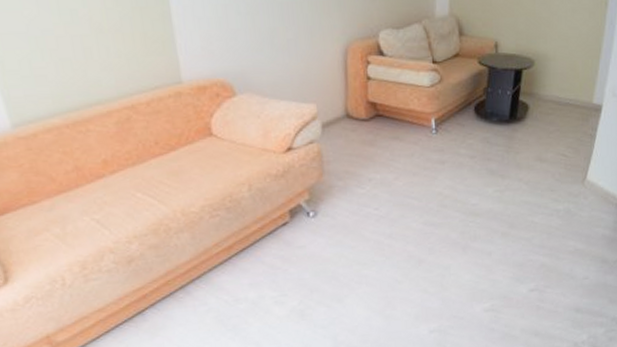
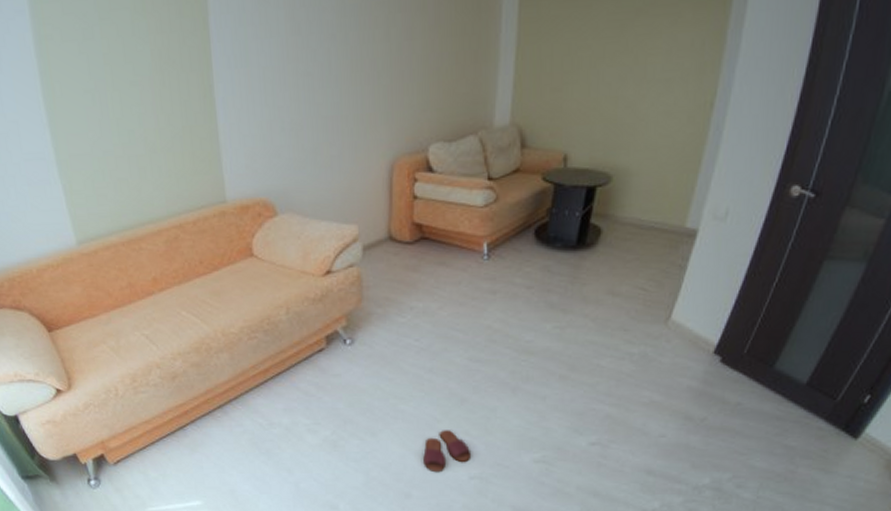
slippers: none [387,289,429,331] -> present [423,430,470,473]

